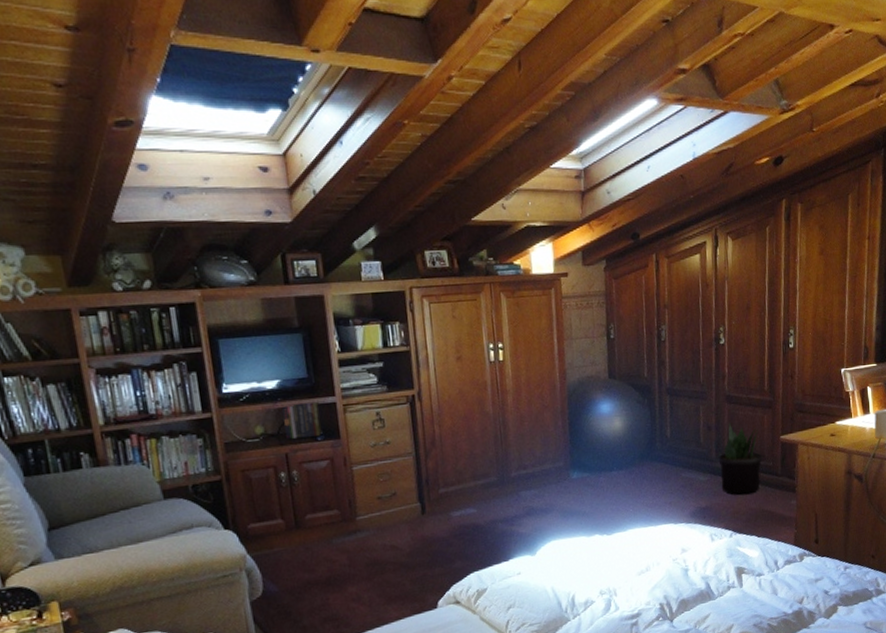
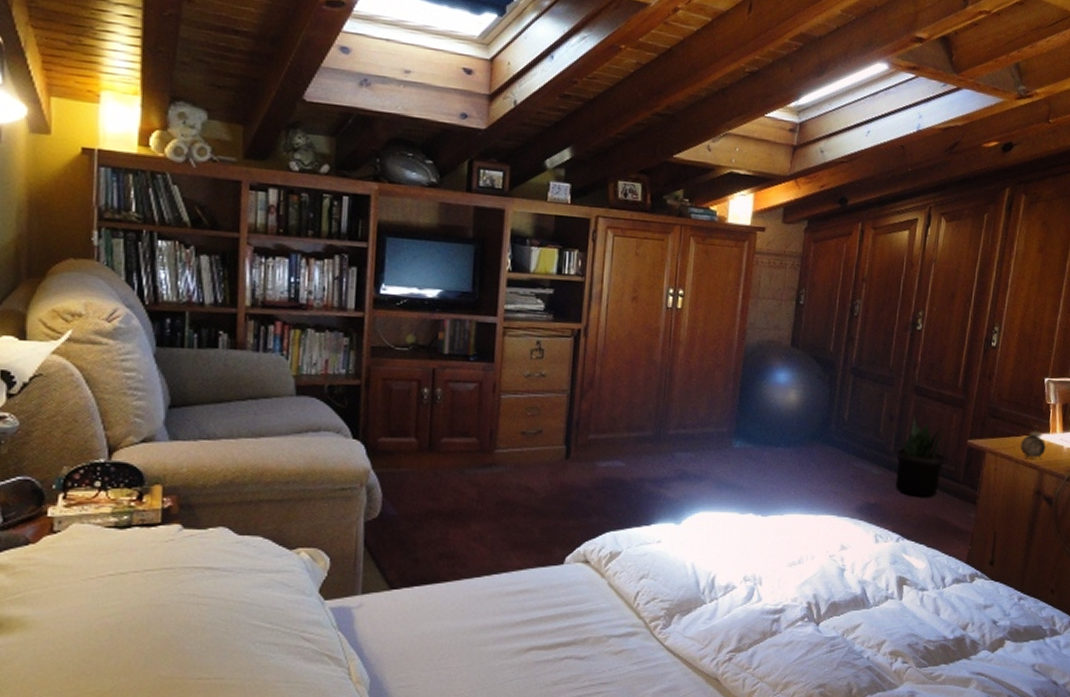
alarm clock: none [827,412,851,445] -> present [1020,425,1046,460]

